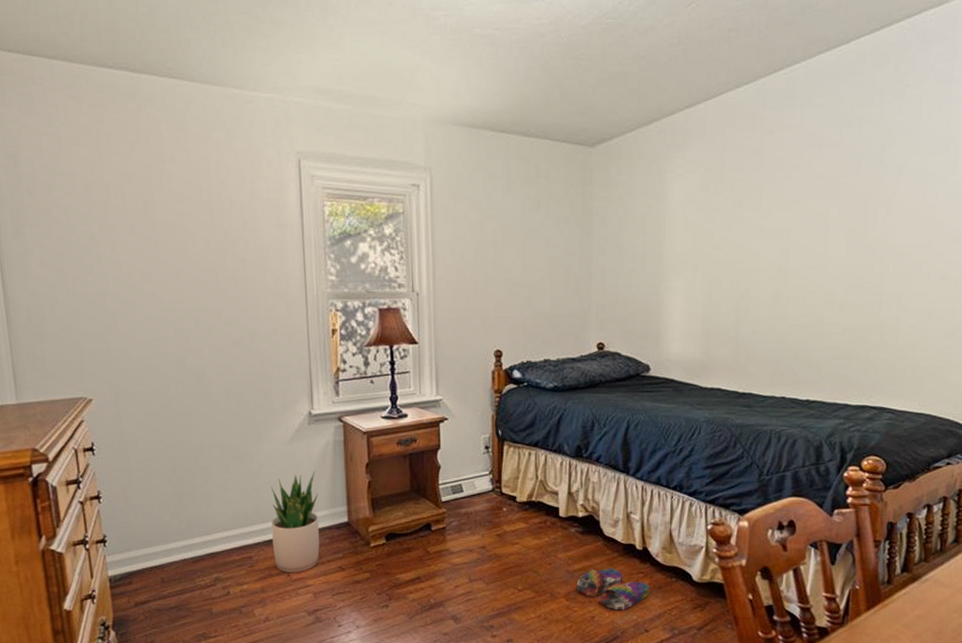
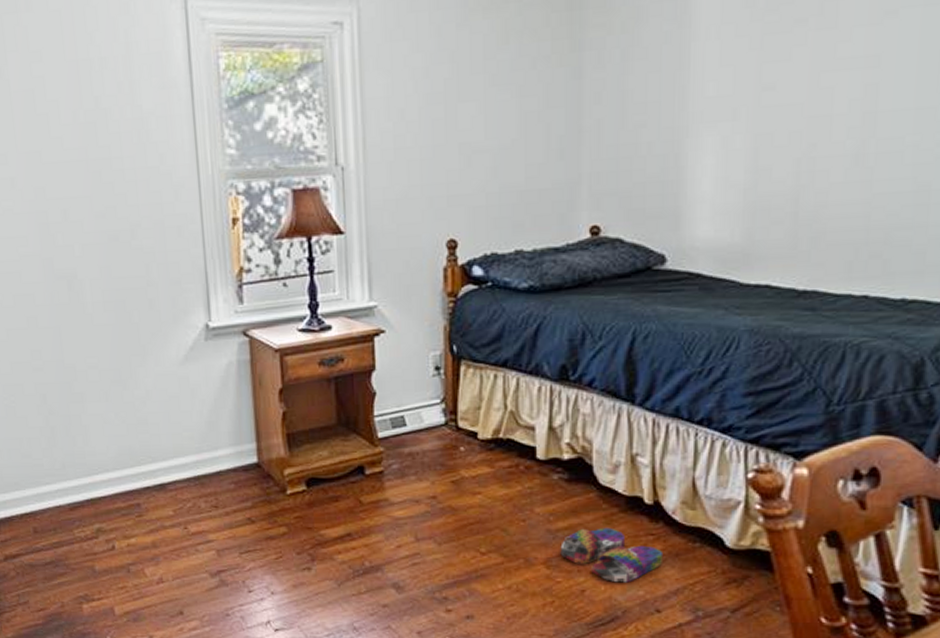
planter: present [270,471,320,573] -> none [160,398,223,525]

